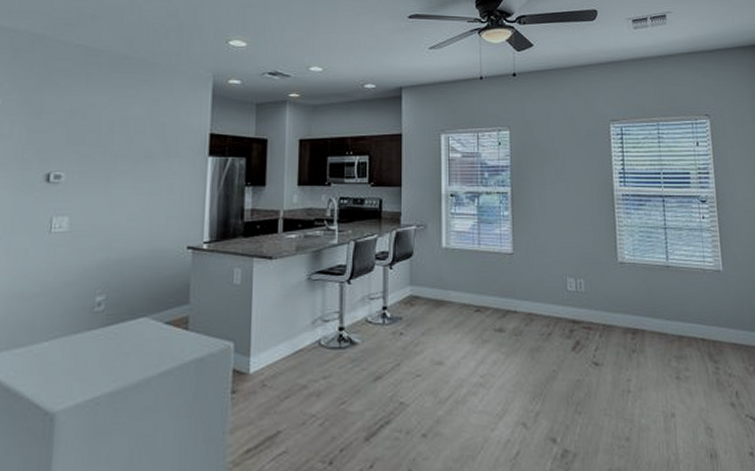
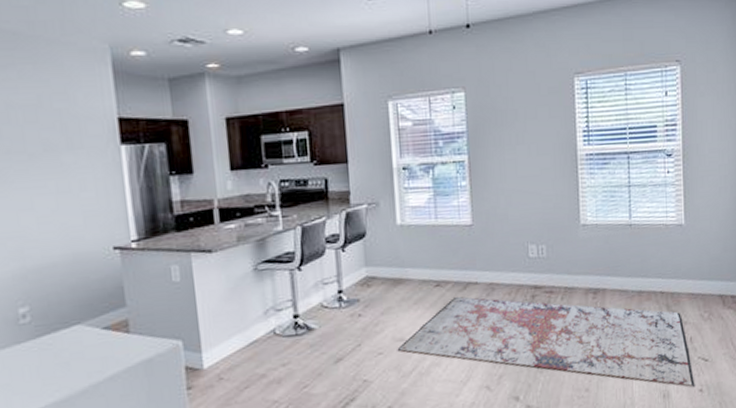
area rug: none [435,323,745,450] -> present [397,296,695,388]

